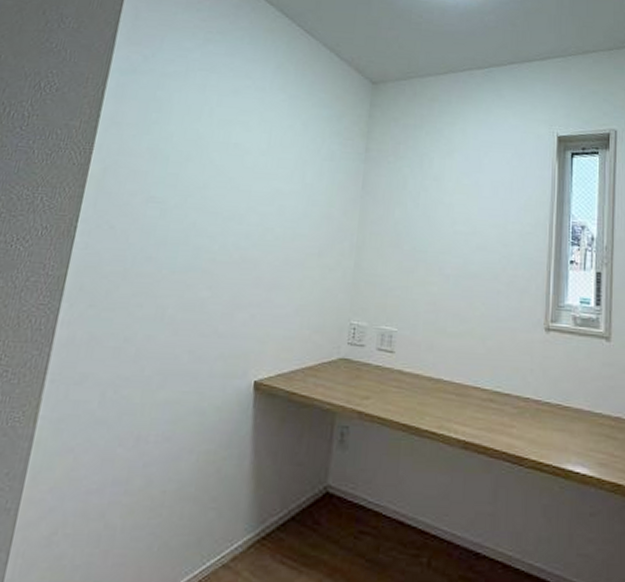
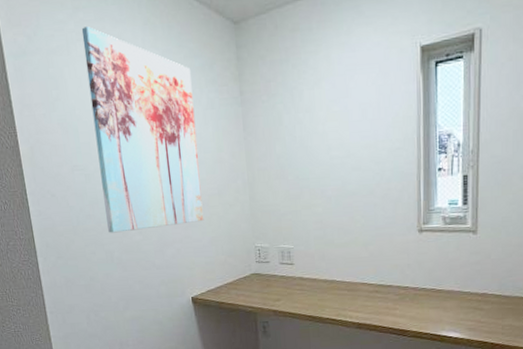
wall art: none [167,58,316,285] -> present [81,25,204,233]

